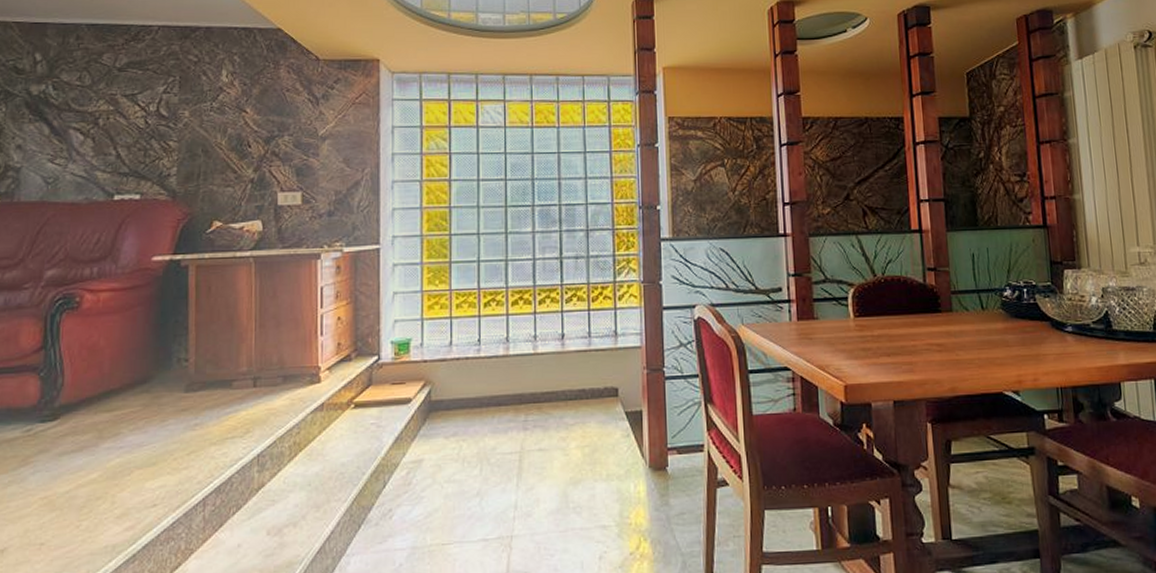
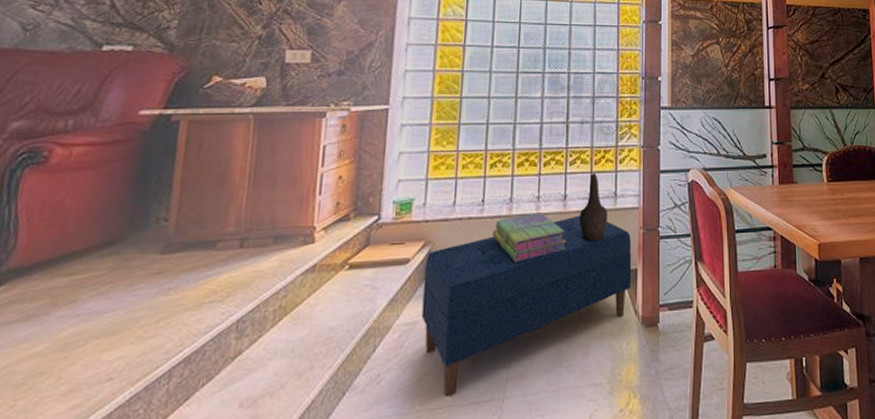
bench: none [426,355,637,534] -> present [421,215,632,398]
stack of books: none [491,352,567,403] -> present [493,212,567,262]
decorative vase: none [578,310,609,382] -> present [579,172,608,242]

